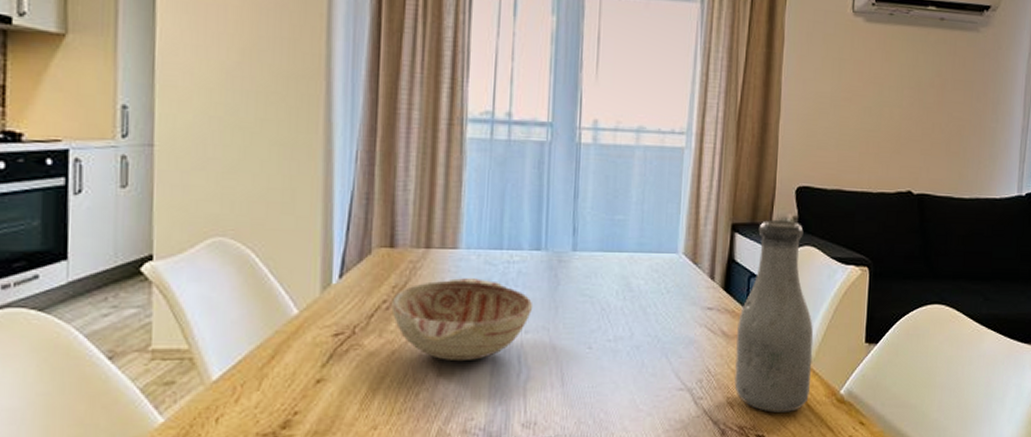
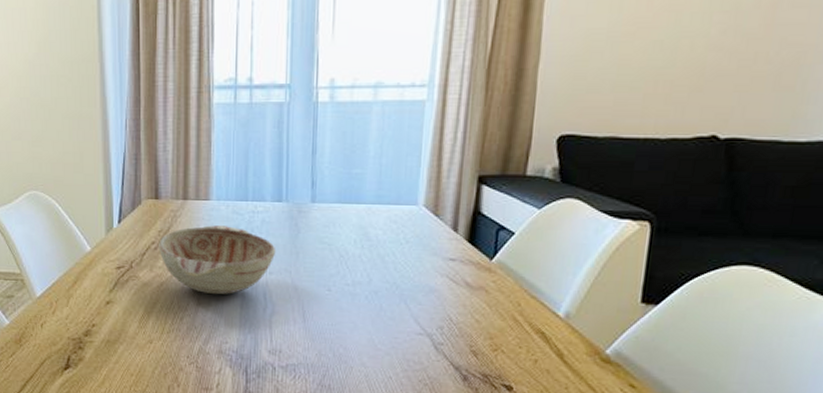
bottle: present [734,219,814,413] -> none [478,170,575,366]

